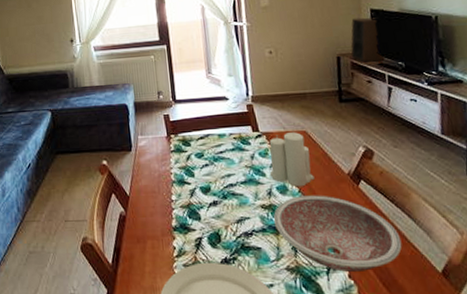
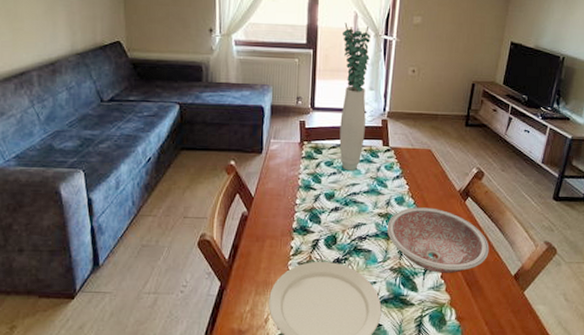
vase: none [192,16,232,161] -> present [339,23,370,171]
candle: present [269,130,315,187] -> none [391,147,431,200]
speaker: present [350,17,385,62] -> none [484,48,514,94]

